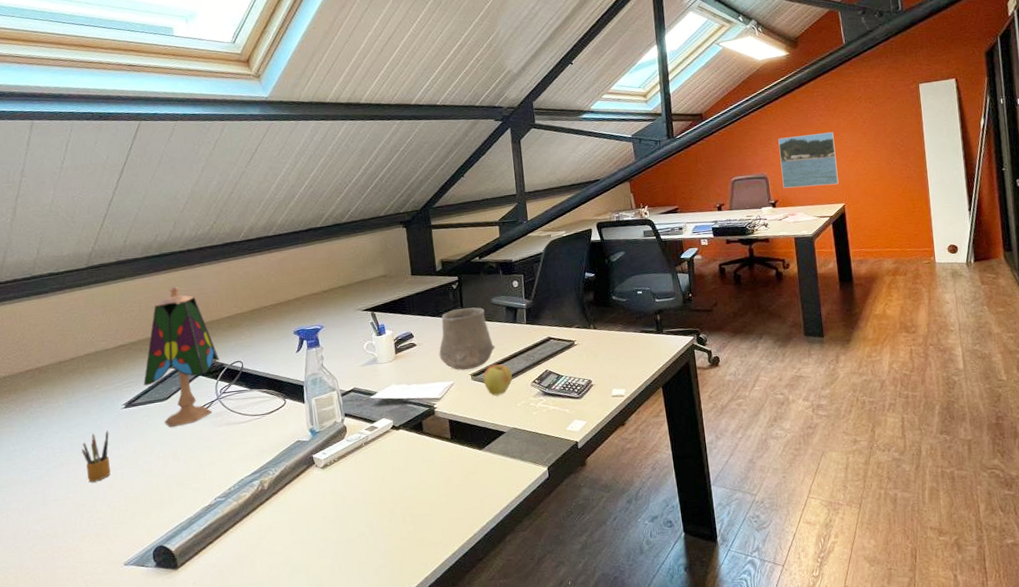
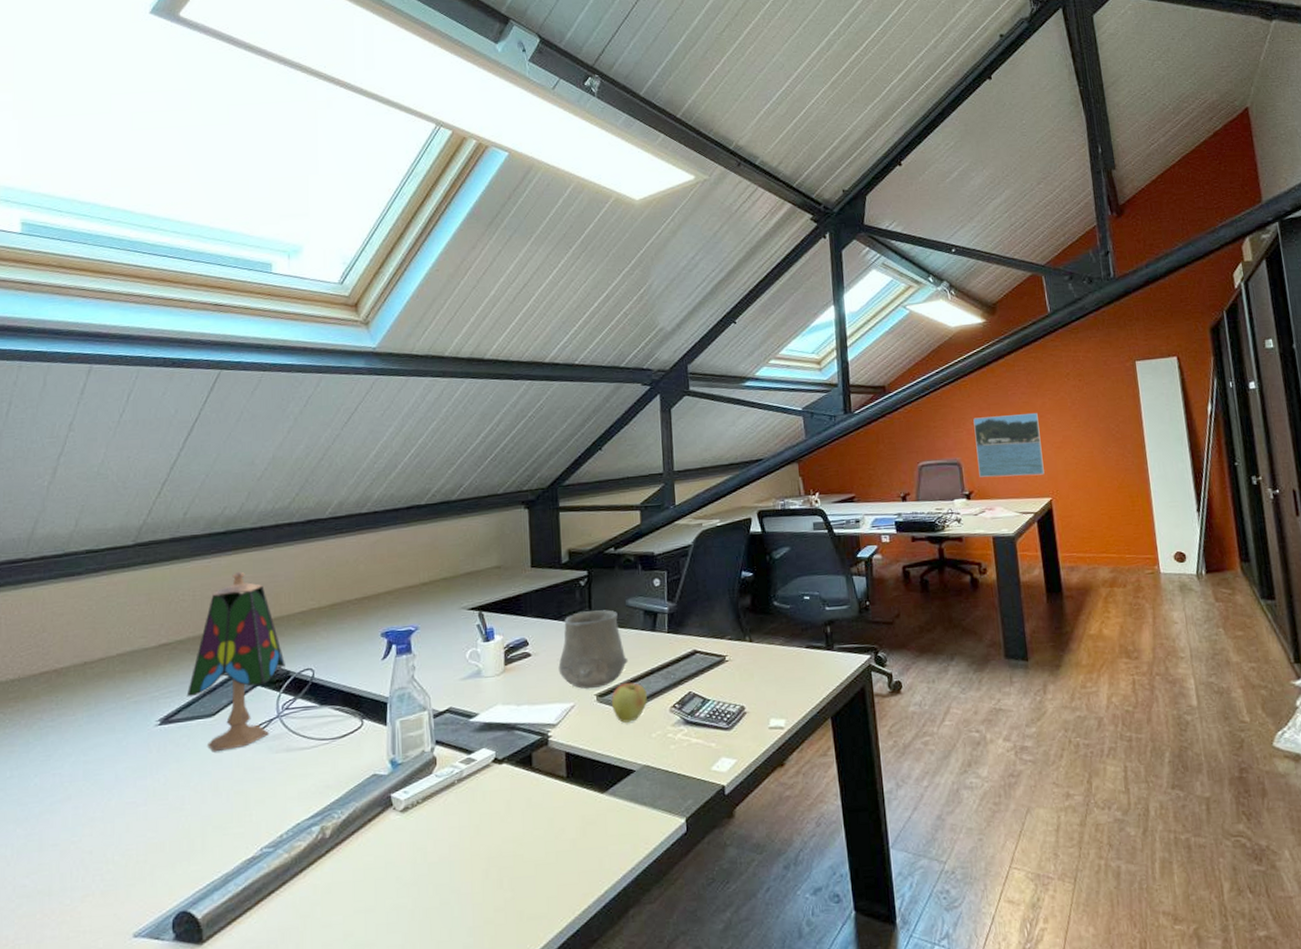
pencil box: present [81,430,111,482] -> none [97,754,135,823]

